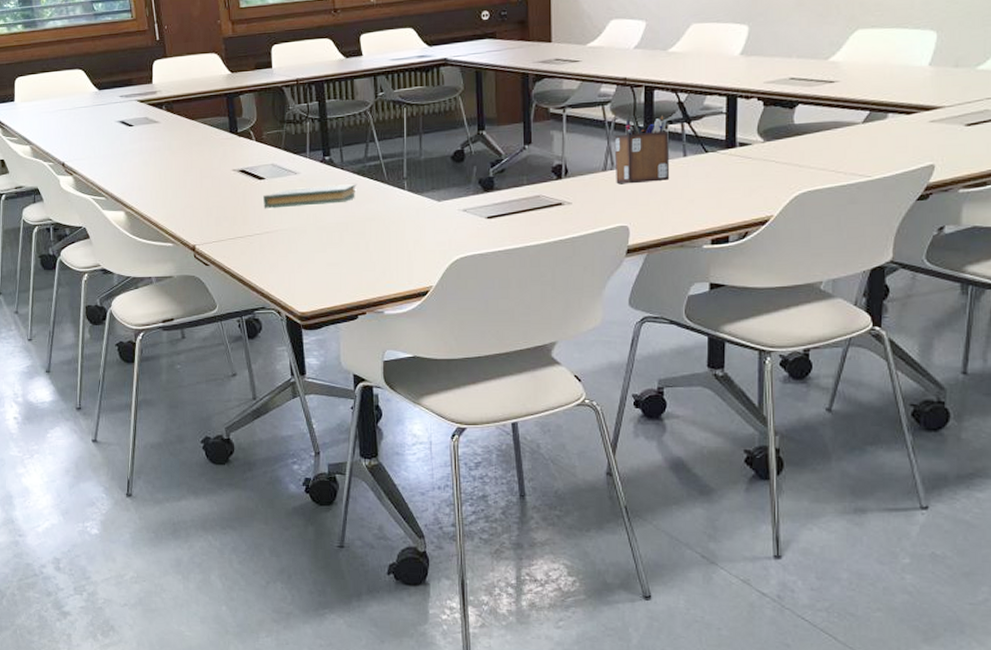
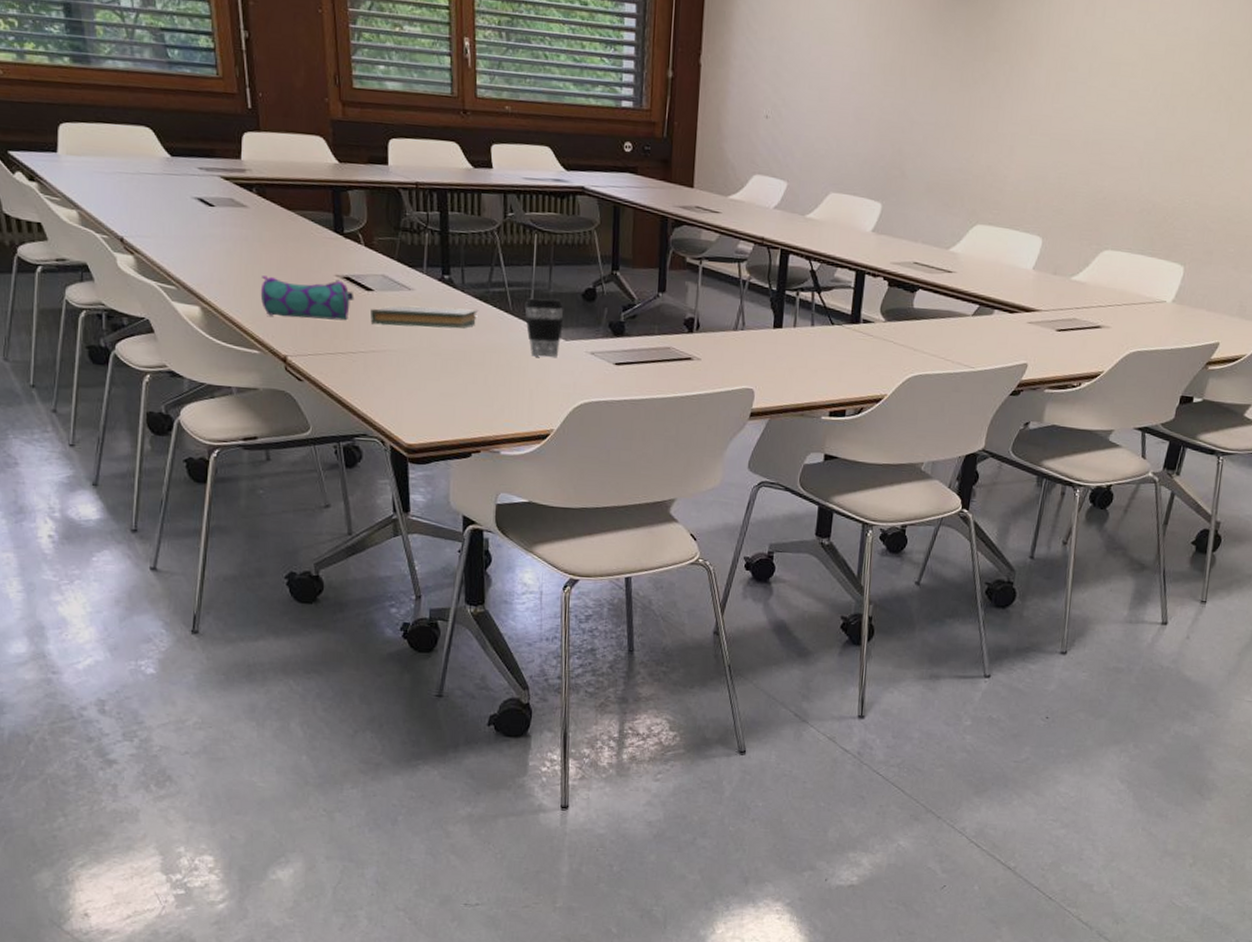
pencil case: none [172,173,249,212] -> present [260,275,354,321]
coffee cup: none [399,164,435,220] -> present [525,298,564,358]
desk organizer: present [614,114,669,184] -> none [745,277,799,349]

